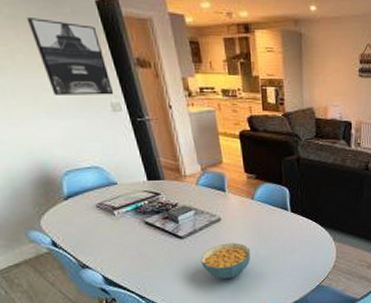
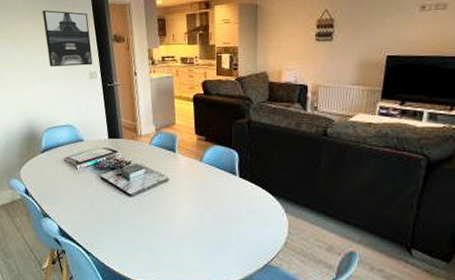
cereal bowl: present [200,243,251,279] -> none [145,205,195,244]

